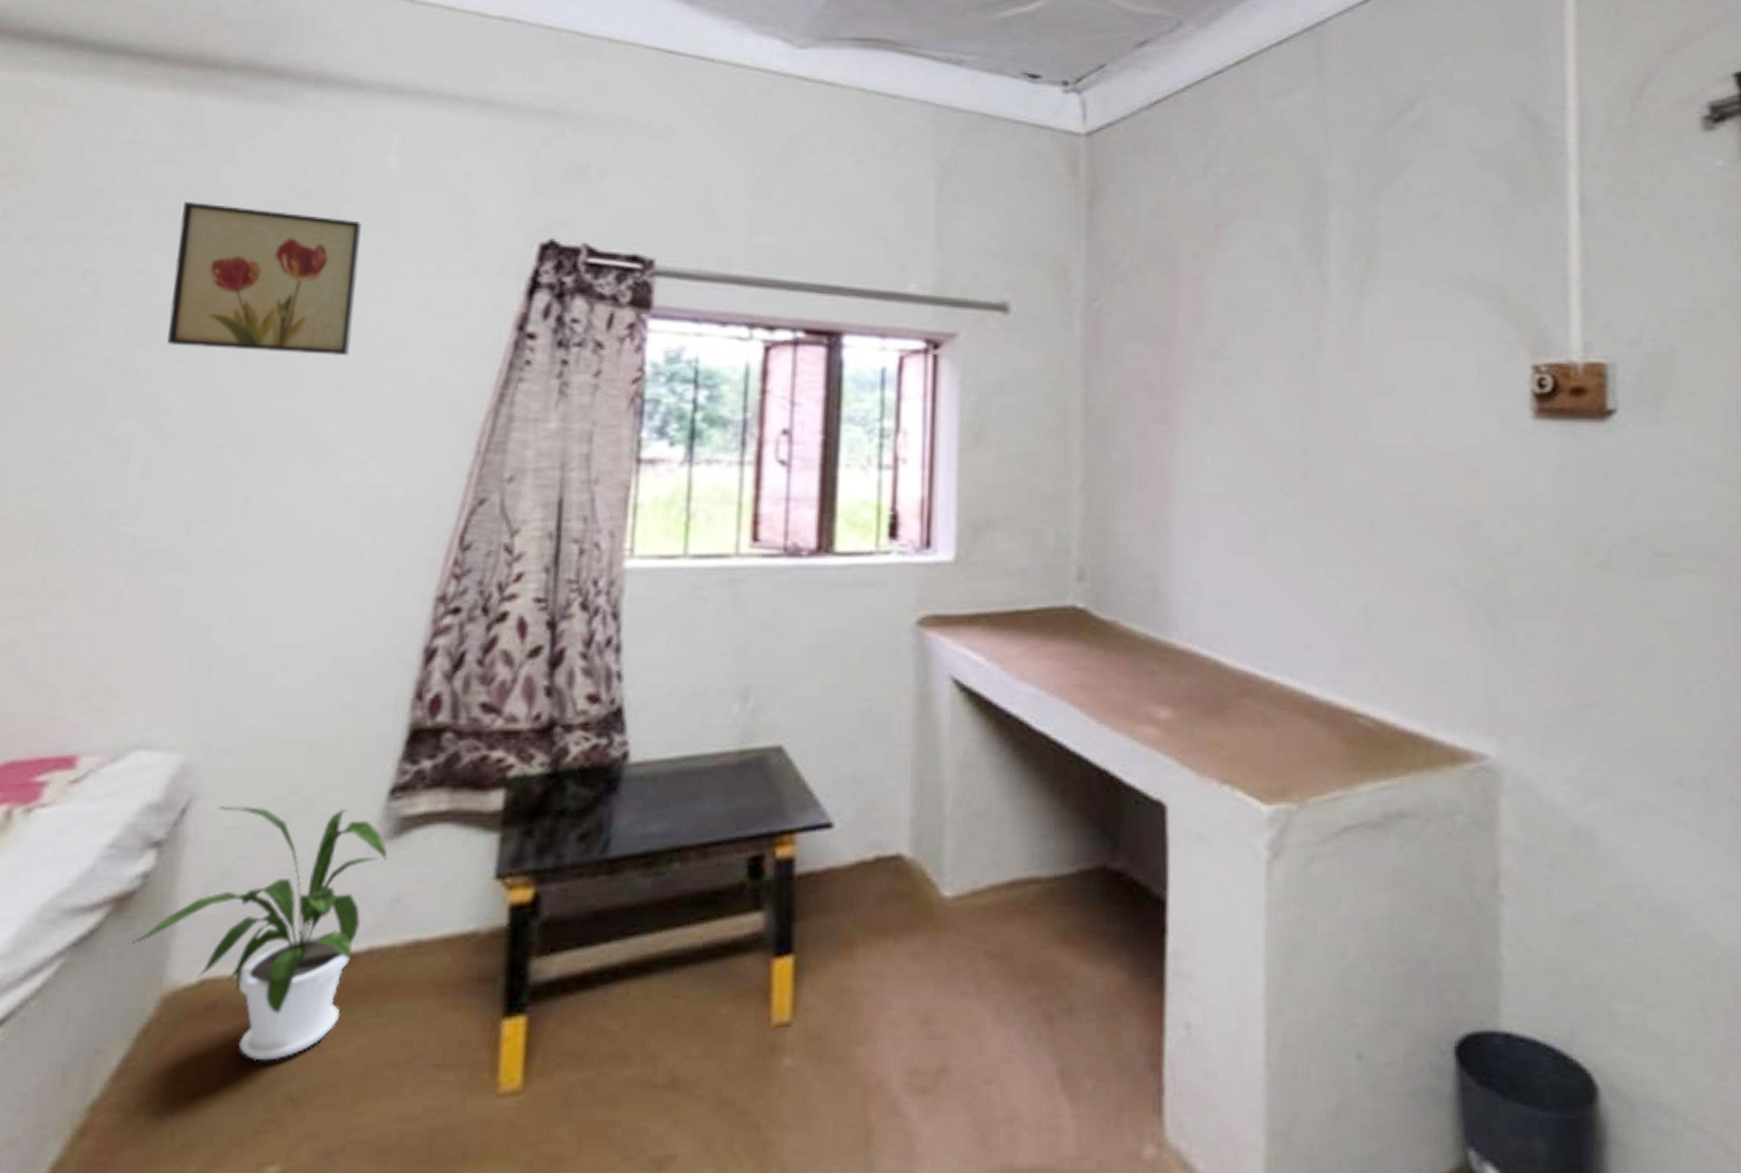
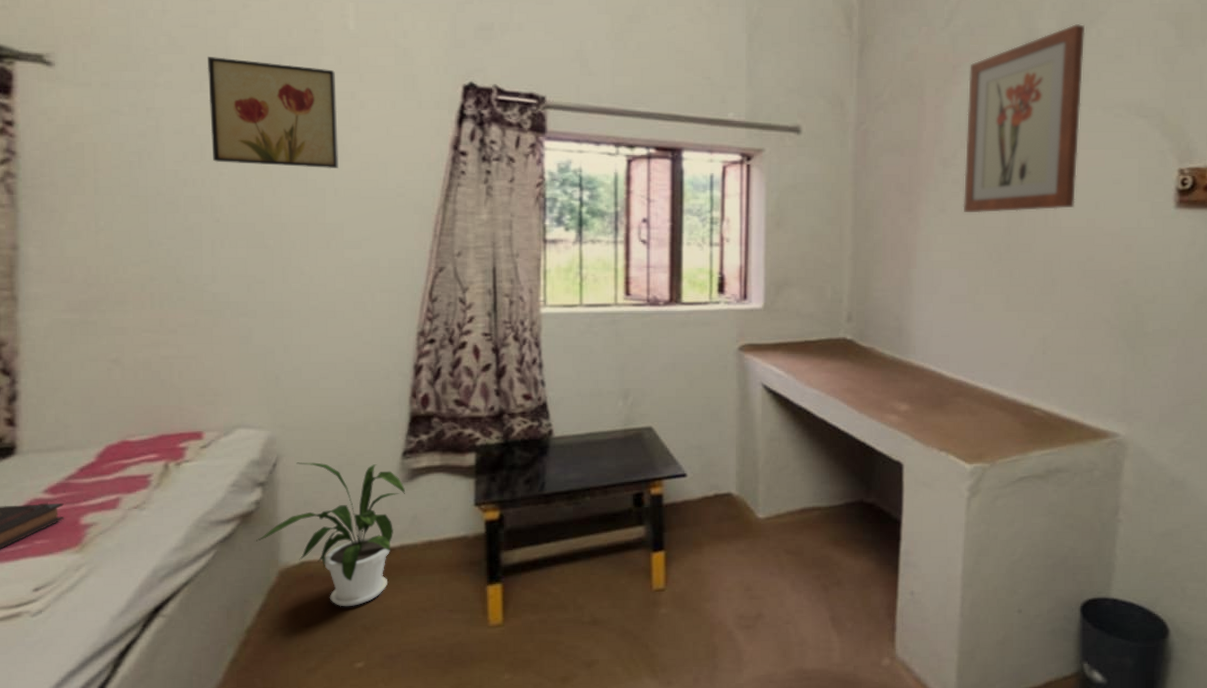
wall art: none [1237,173,1395,425] -> present [963,23,1086,213]

